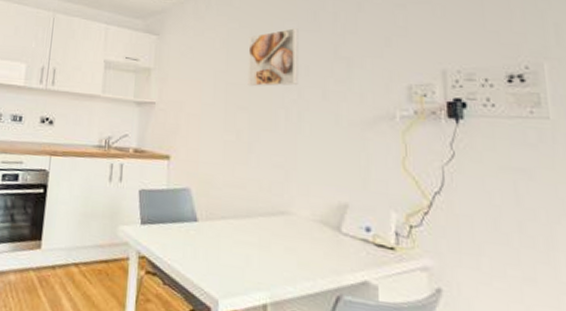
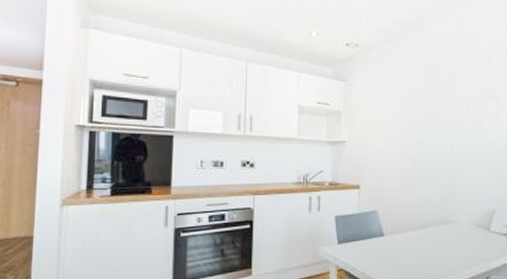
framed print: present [247,28,298,87] -> none [421,72,461,123]

